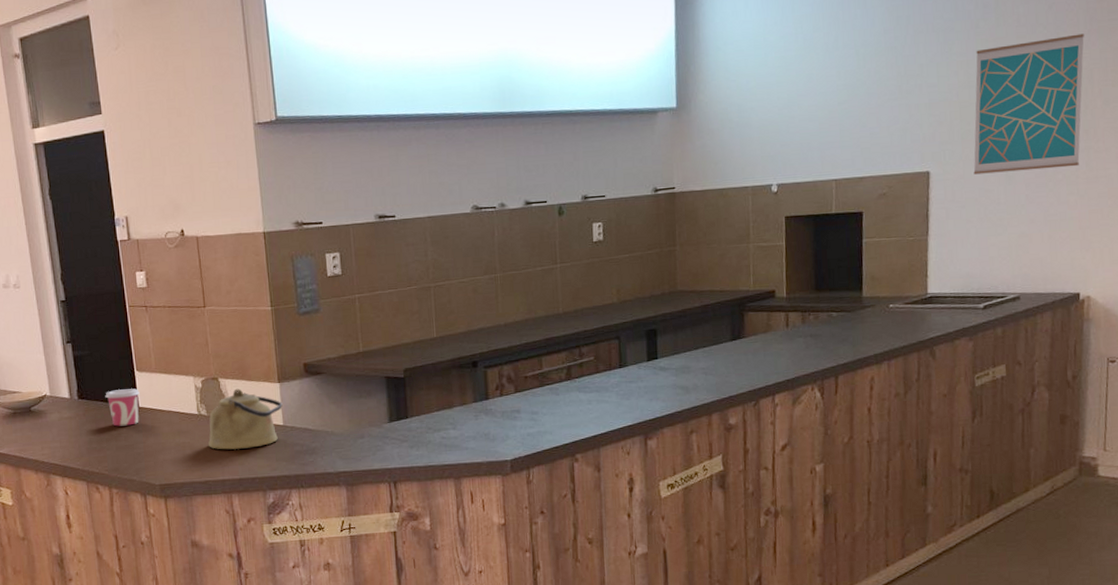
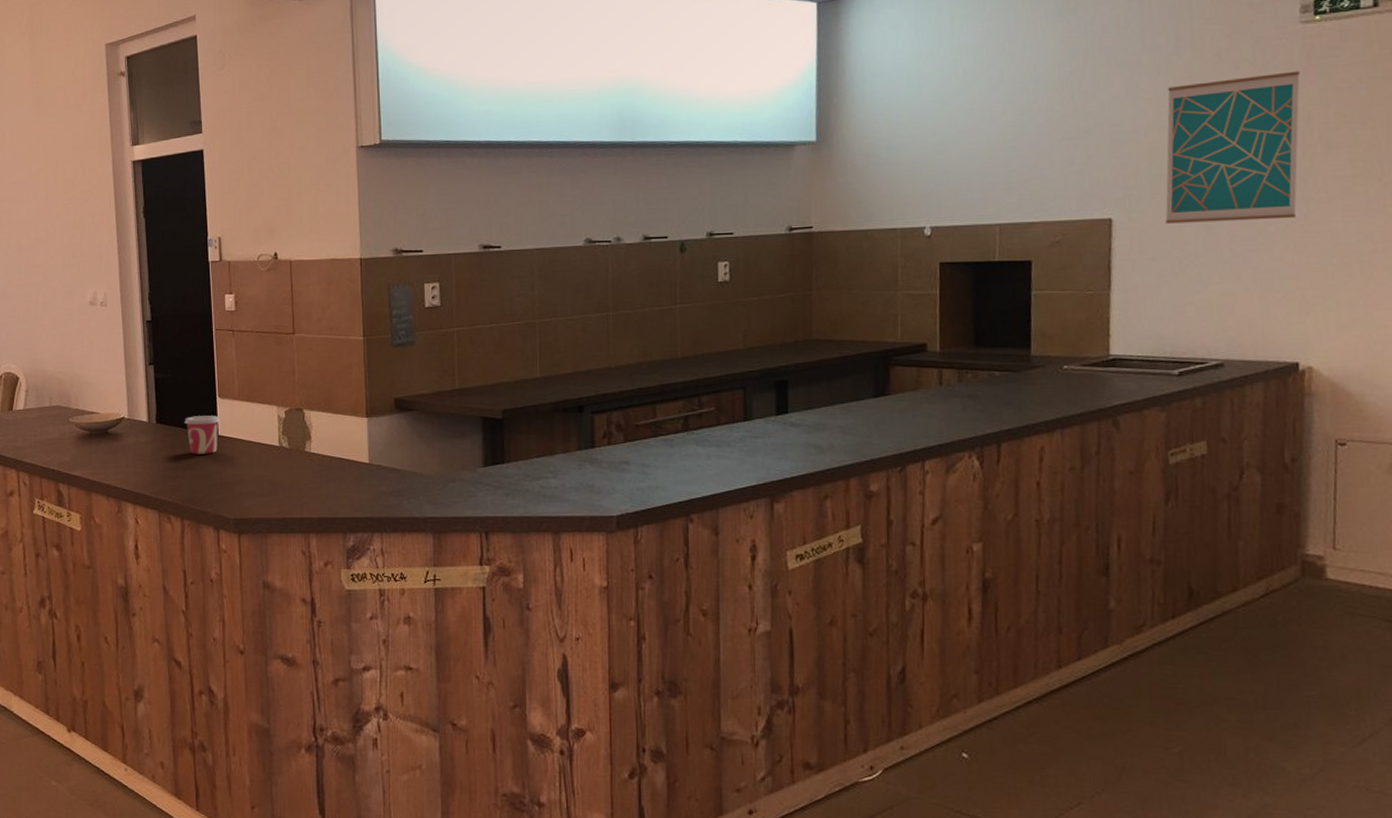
kettle: present [208,388,283,450] -> none [287,421,370,486]

